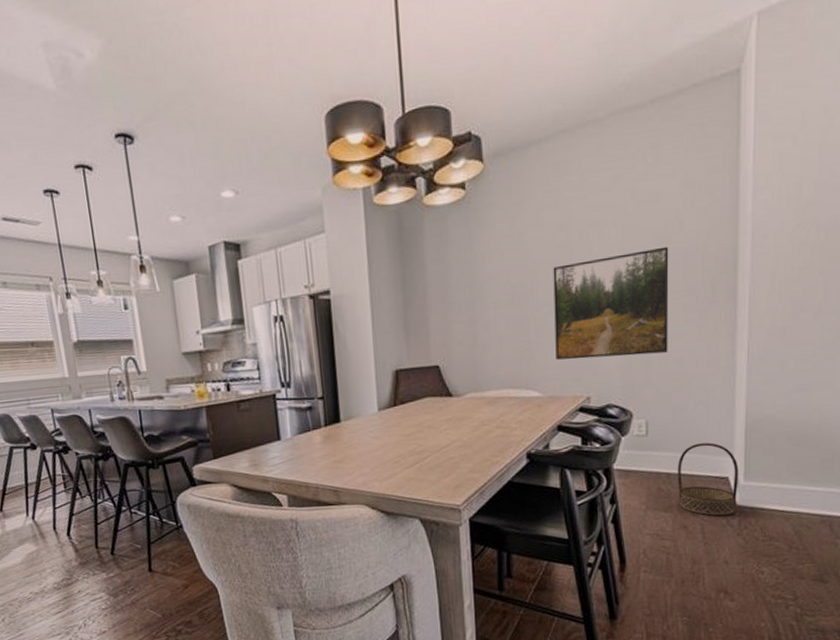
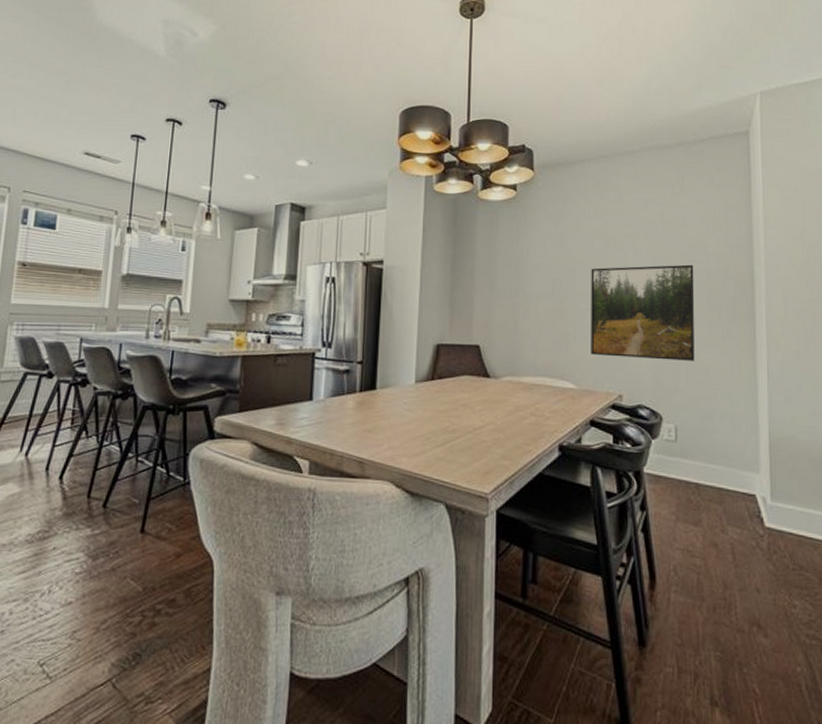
basket: present [677,442,739,516] -> none [705,456,766,537]

